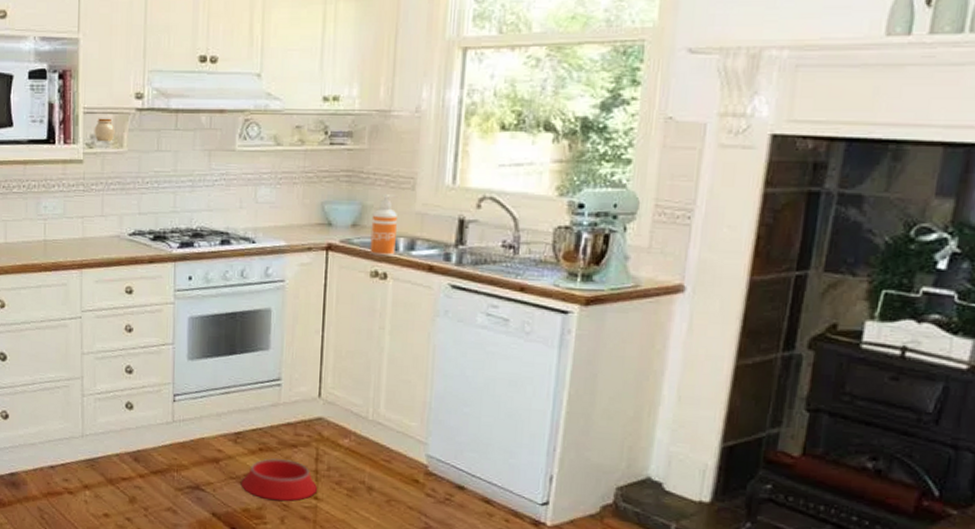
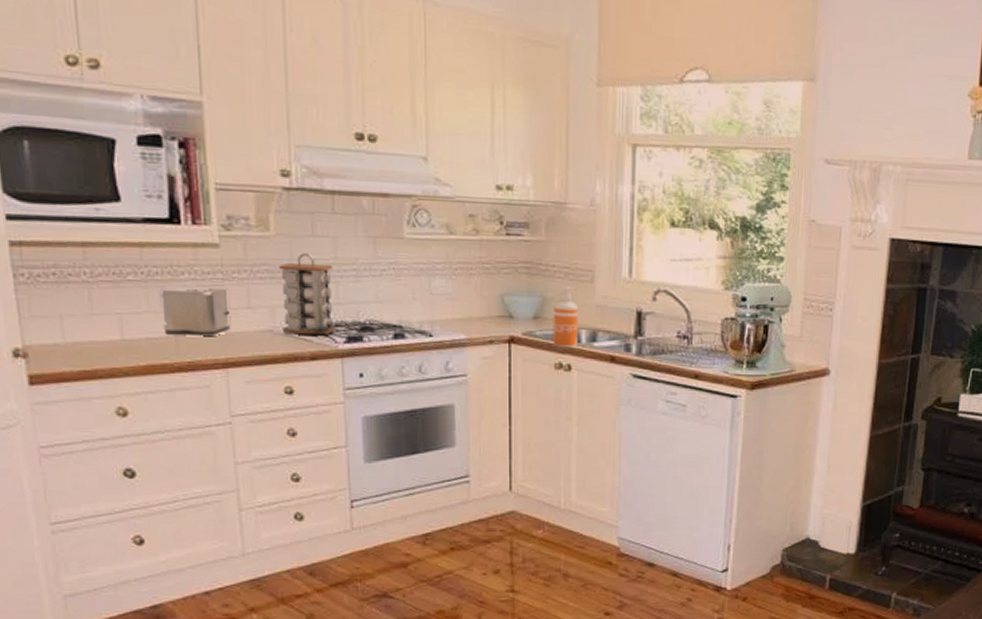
toaster: none [35,196,88,241] -> present [159,285,231,337]
jar: present [94,118,115,142] -> none [230,196,258,224]
spice rack: none [128,167,173,241] -> present [279,253,335,336]
pet bowl: present [241,458,318,502] -> none [433,556,514,599]

